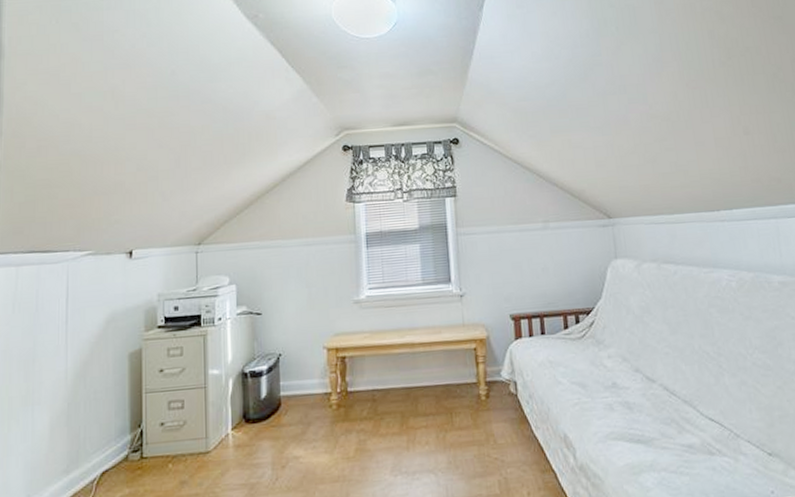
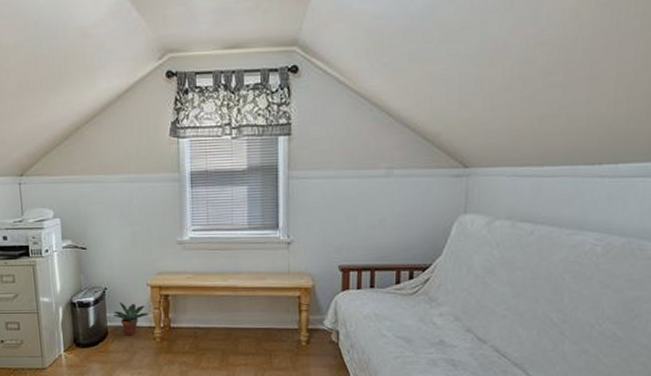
potted plant: none [287,368,326,405] -> present [113,302,150,336]

